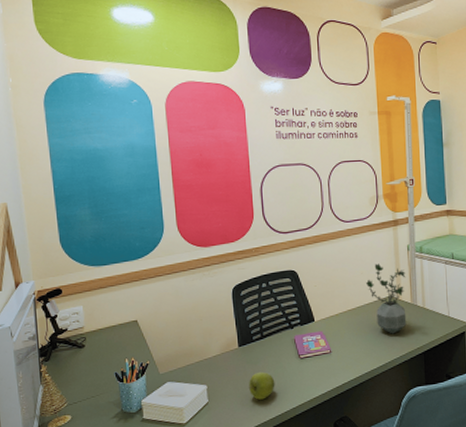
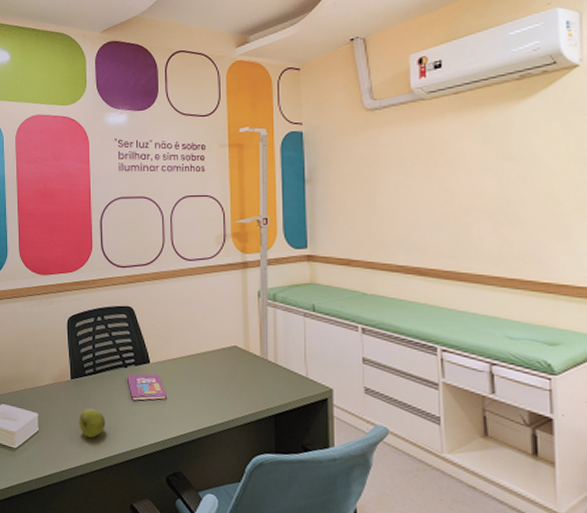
potted plant: present [365,263,407,334] -> none [207,308,255,389]

